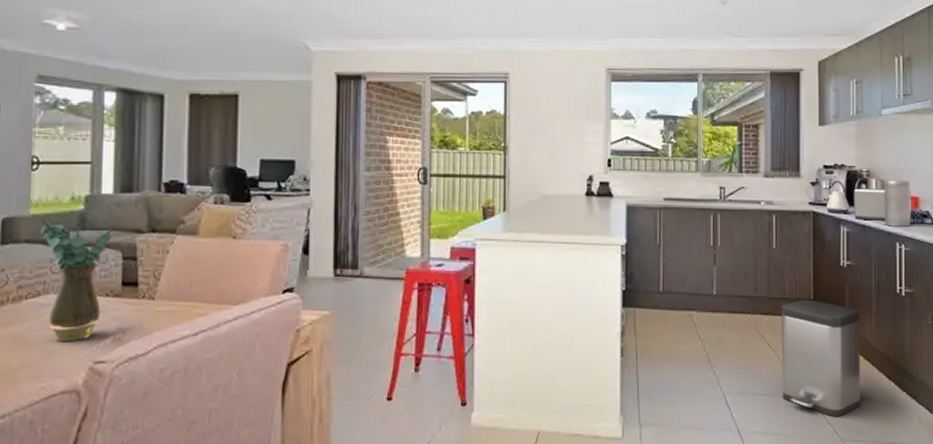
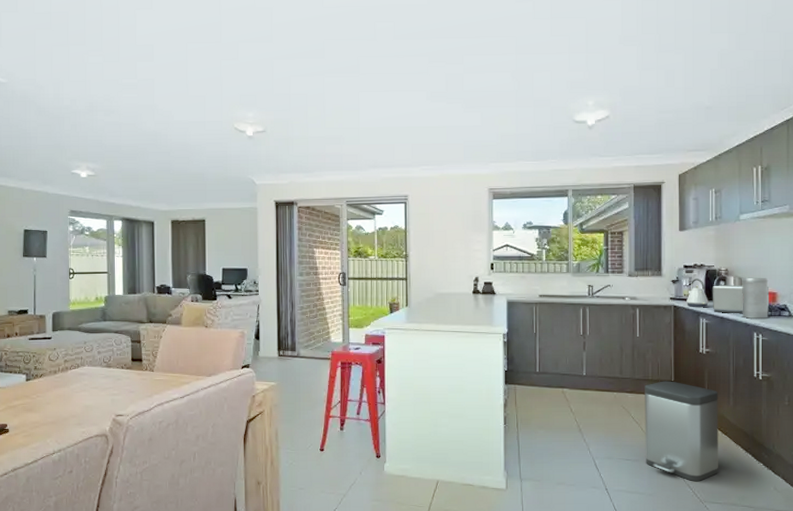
vase: present [41,219,112,342] -> none [77,313,123,400]

